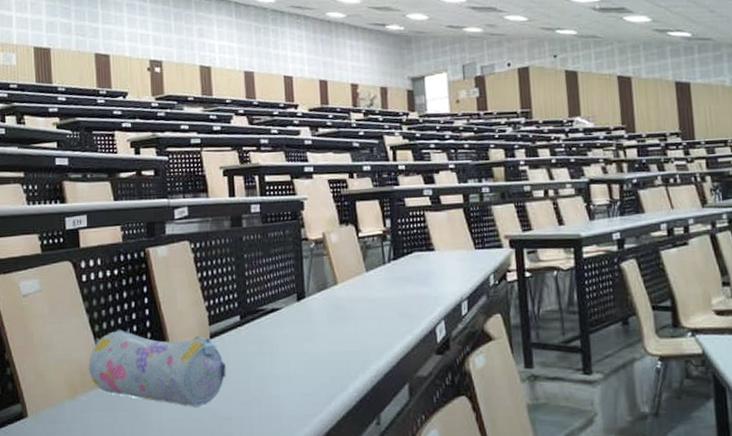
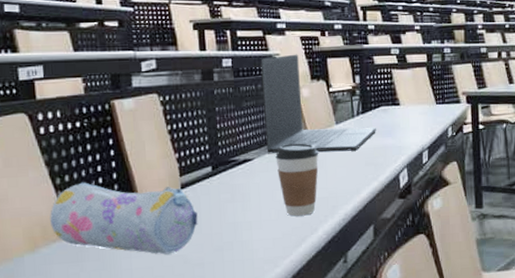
laptop: none [288,198,409,302] -> present [260,54,376,153]
coffee cup: none [303,292,349,371] -> present [275,143,319,217]

